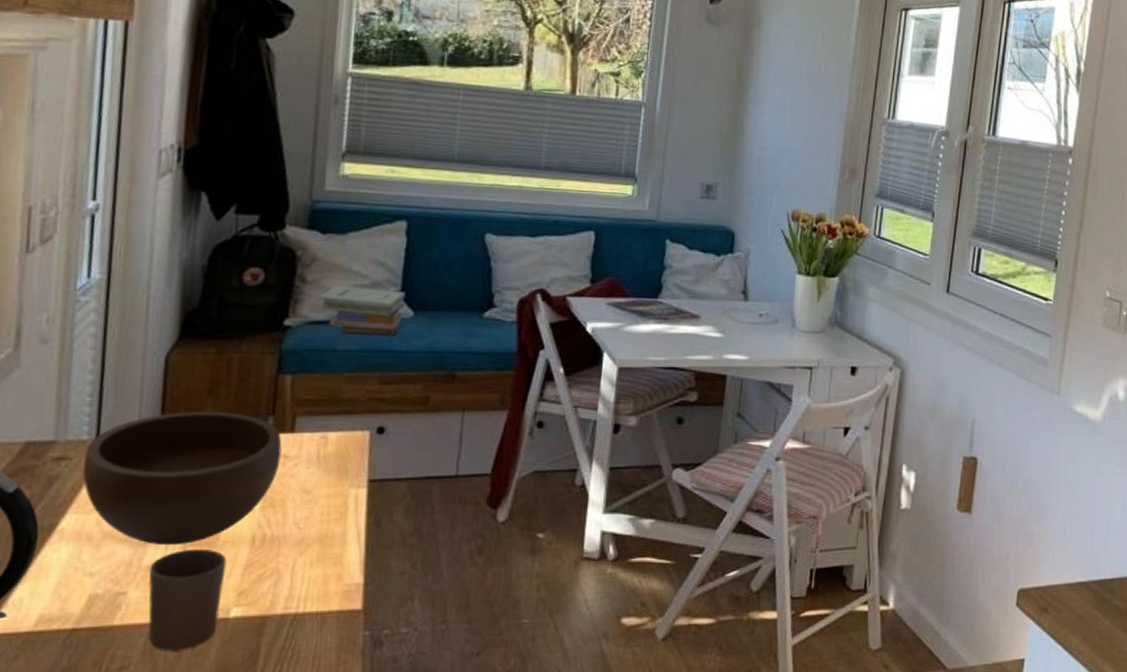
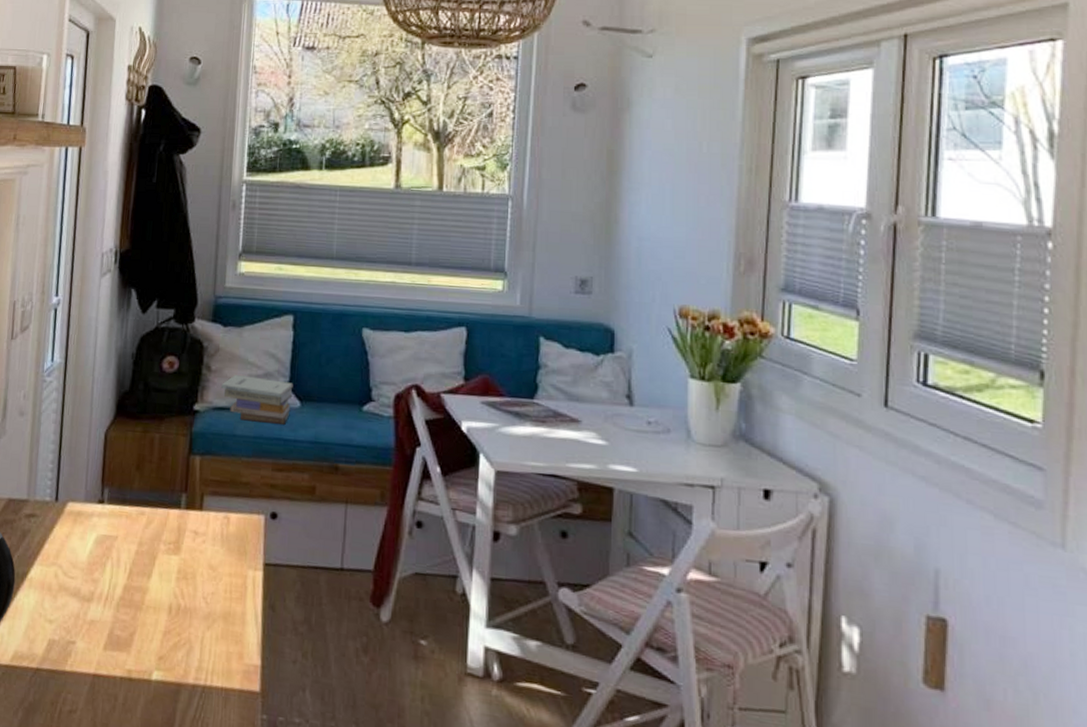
bowl: present [83,410,282,546] -> none [46,483,193,605]
mug: present [148,548,227,651] -> none [90,609,150,704]

